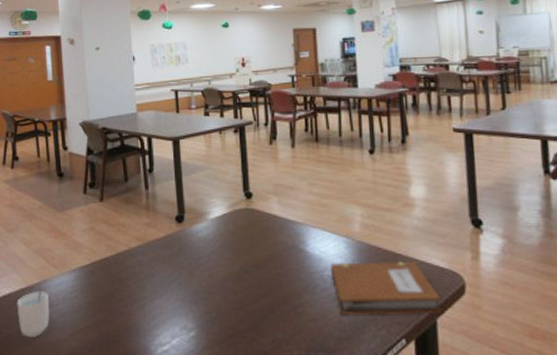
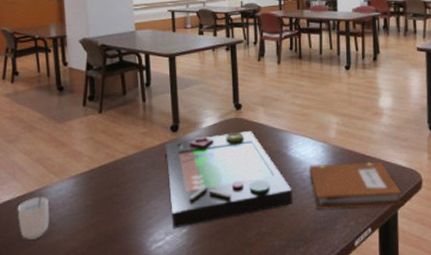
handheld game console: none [170,223,312,331] -> present [166,131,292,229]

